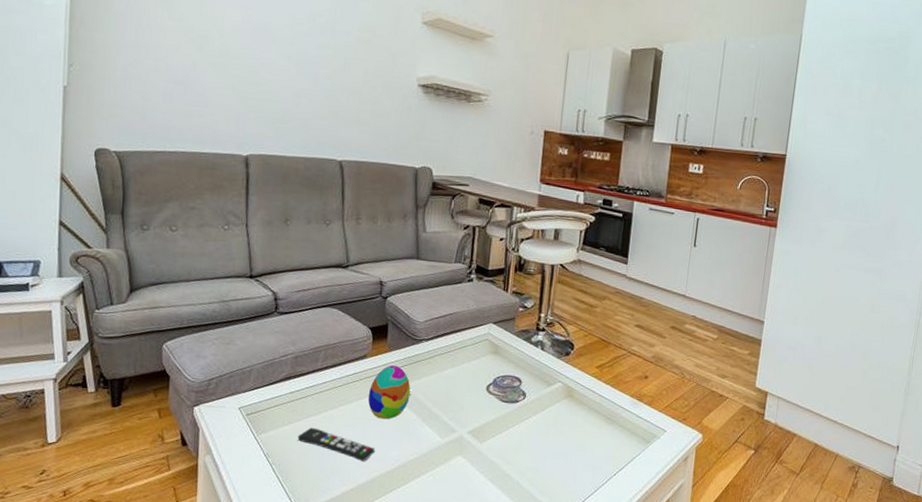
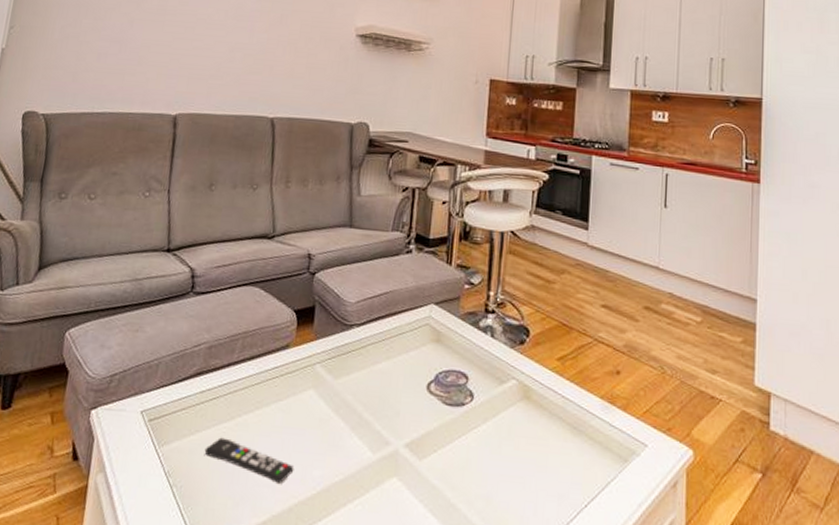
decorative egg: present [367,365,411,420] -> none [288,357,339,428]

